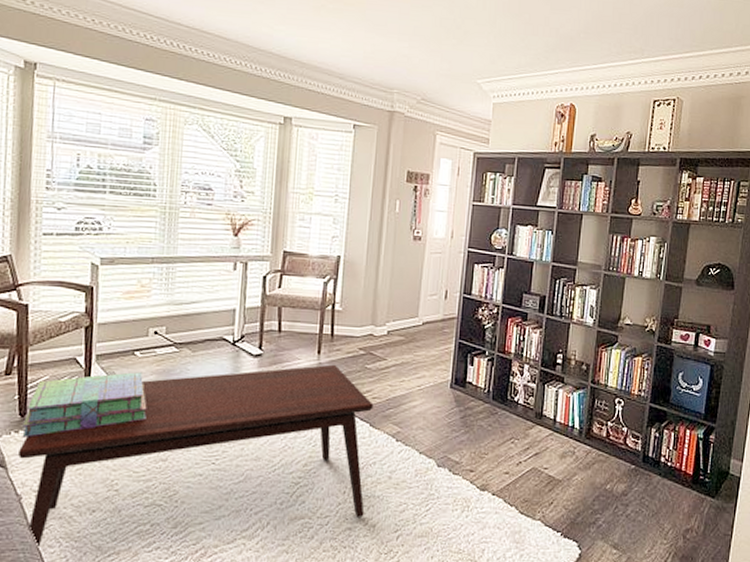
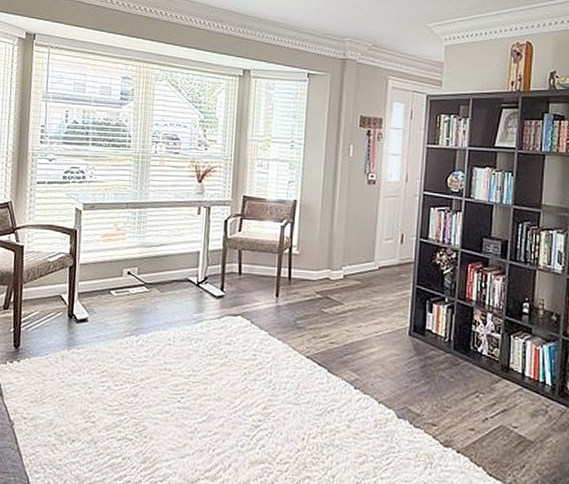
coffee table: present [18,364,374,546] -> none [12,307,331,471]
stack of books: present [22,372,147,437] -> none [15,310,121,368]

